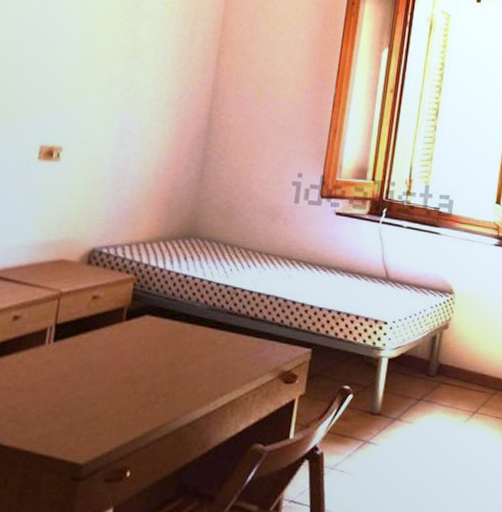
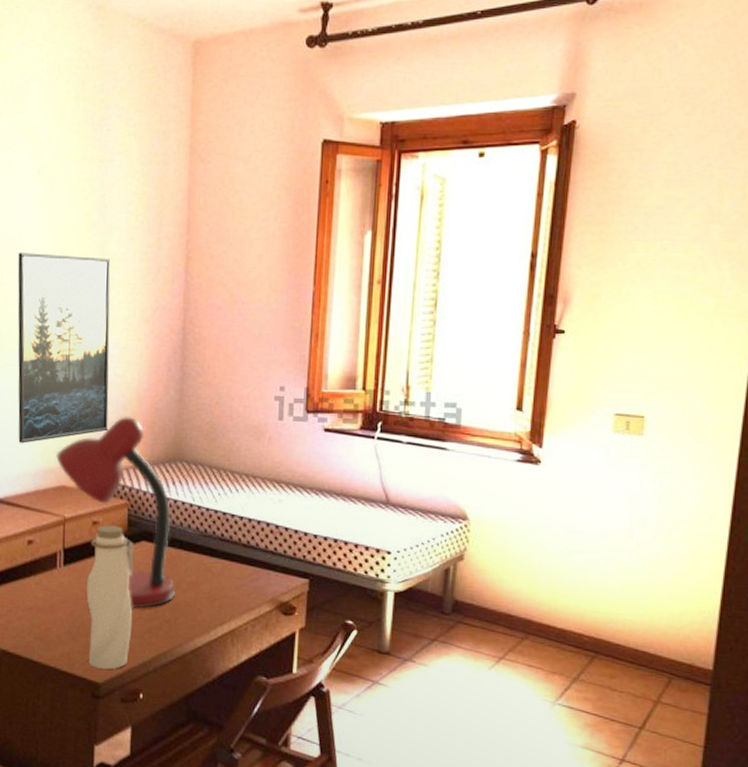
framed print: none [15,27,140,216] -> present [17,253,111,444]
desk lamp: none [58,193,180,384] -> present [56,417,175,609]
water bottle: none [71,299,137,449] -> present [87,525,134,670]

